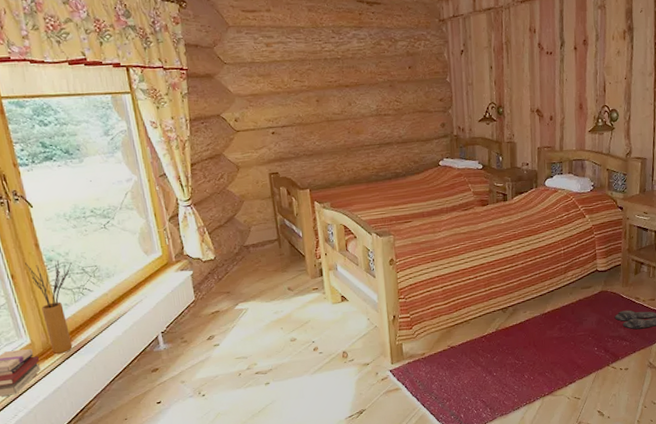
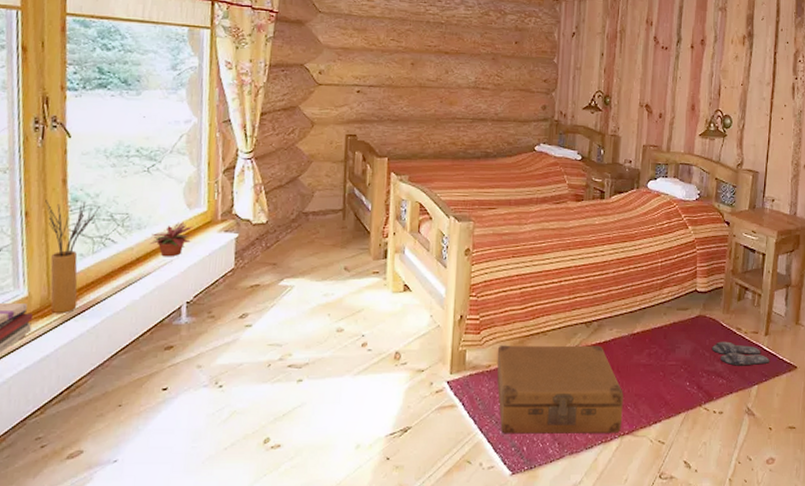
potted plant: none [119,267,155,298] -> present [149,222,193,257]
suitcase: none [428,326,542,406] -> present [497,345,623,434]

